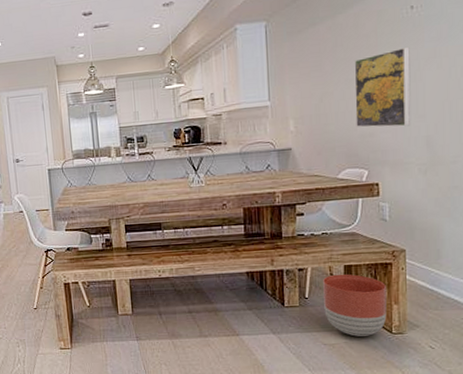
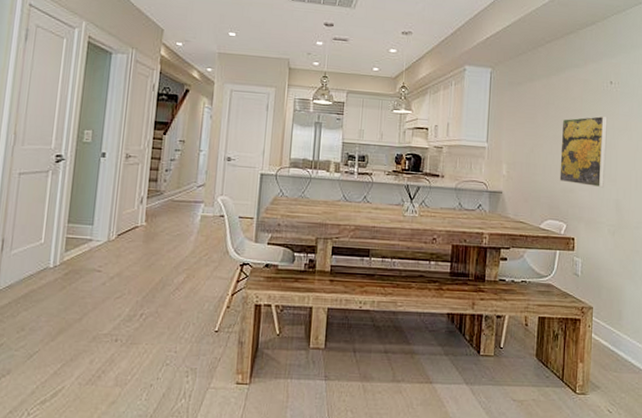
planter: present [323,274,387,337] -> none [517,325,574,394]

